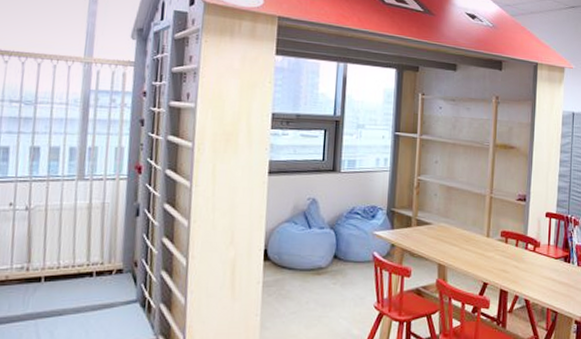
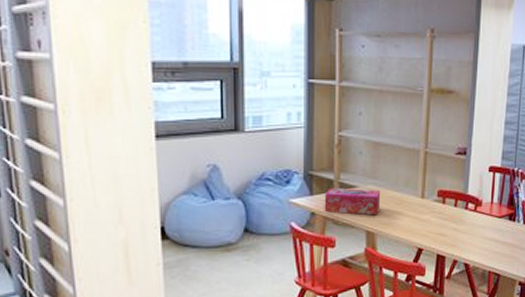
tissue box: none [403,223,452,250] -> present [324,187,381,216]

